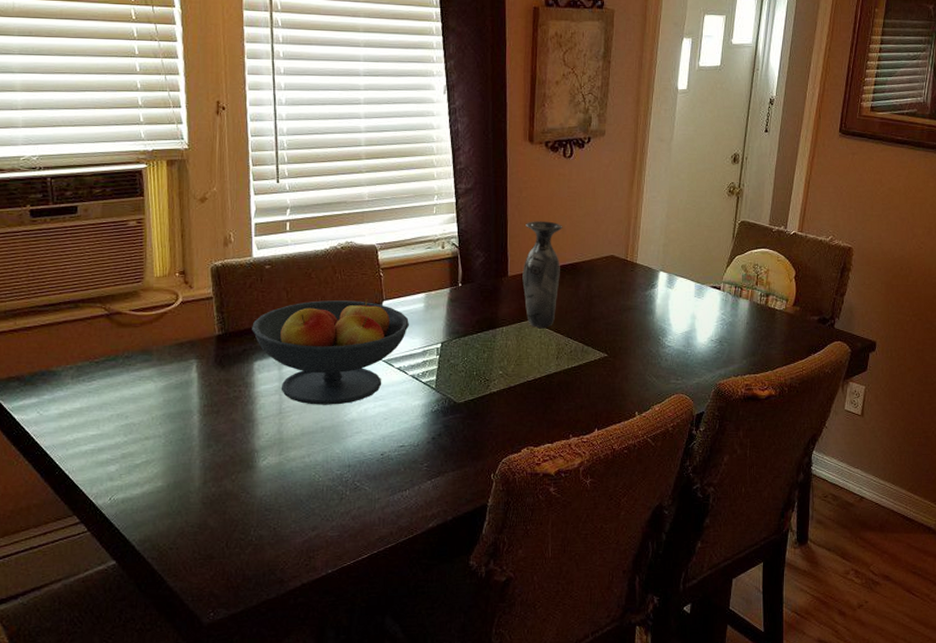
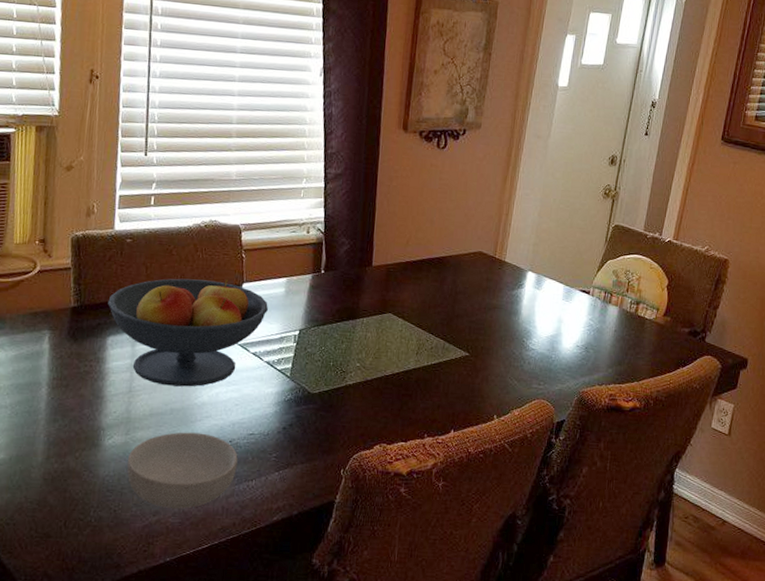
cereal bowl: none [282,448,390,522] -> present [126,432,238,509]
vase: present [522,221,563,328] -> none [386,211,432,322]

